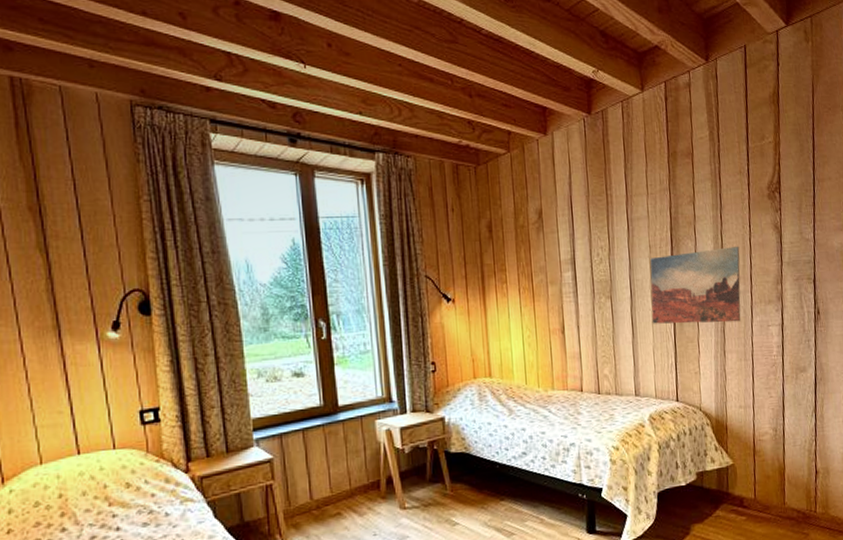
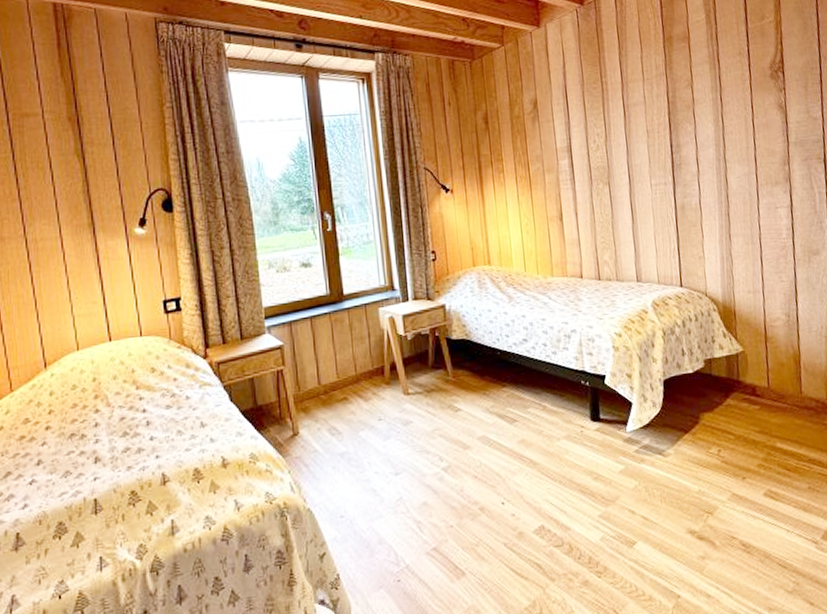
wall art: present [650,246,741,324] -> none [648,127,746,209]

